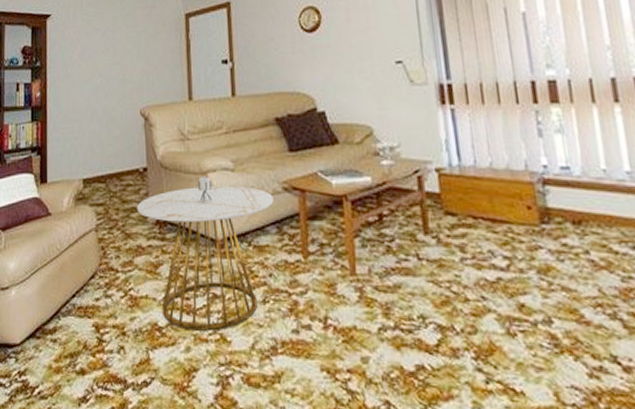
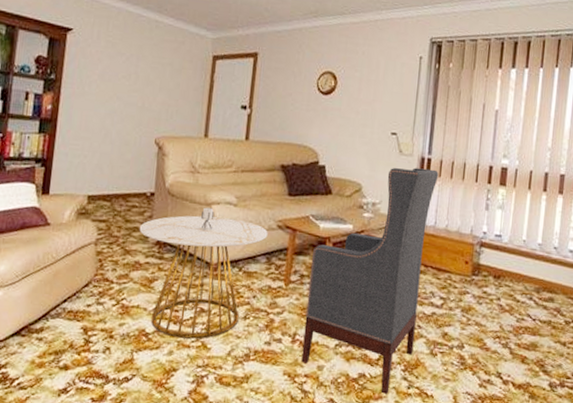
armchair: none [328,96,483,392] -> present [301,168,439,394]

